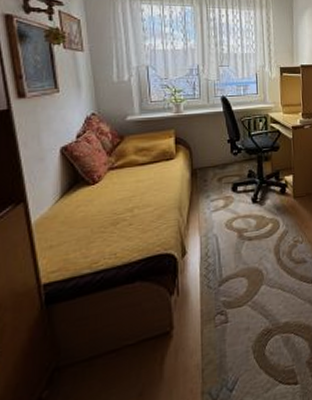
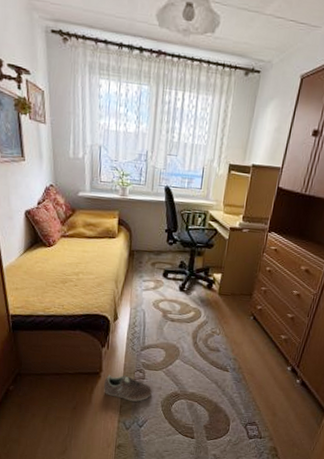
sneaker: none [177,324,239,360] -> present [103,375,152,402]

